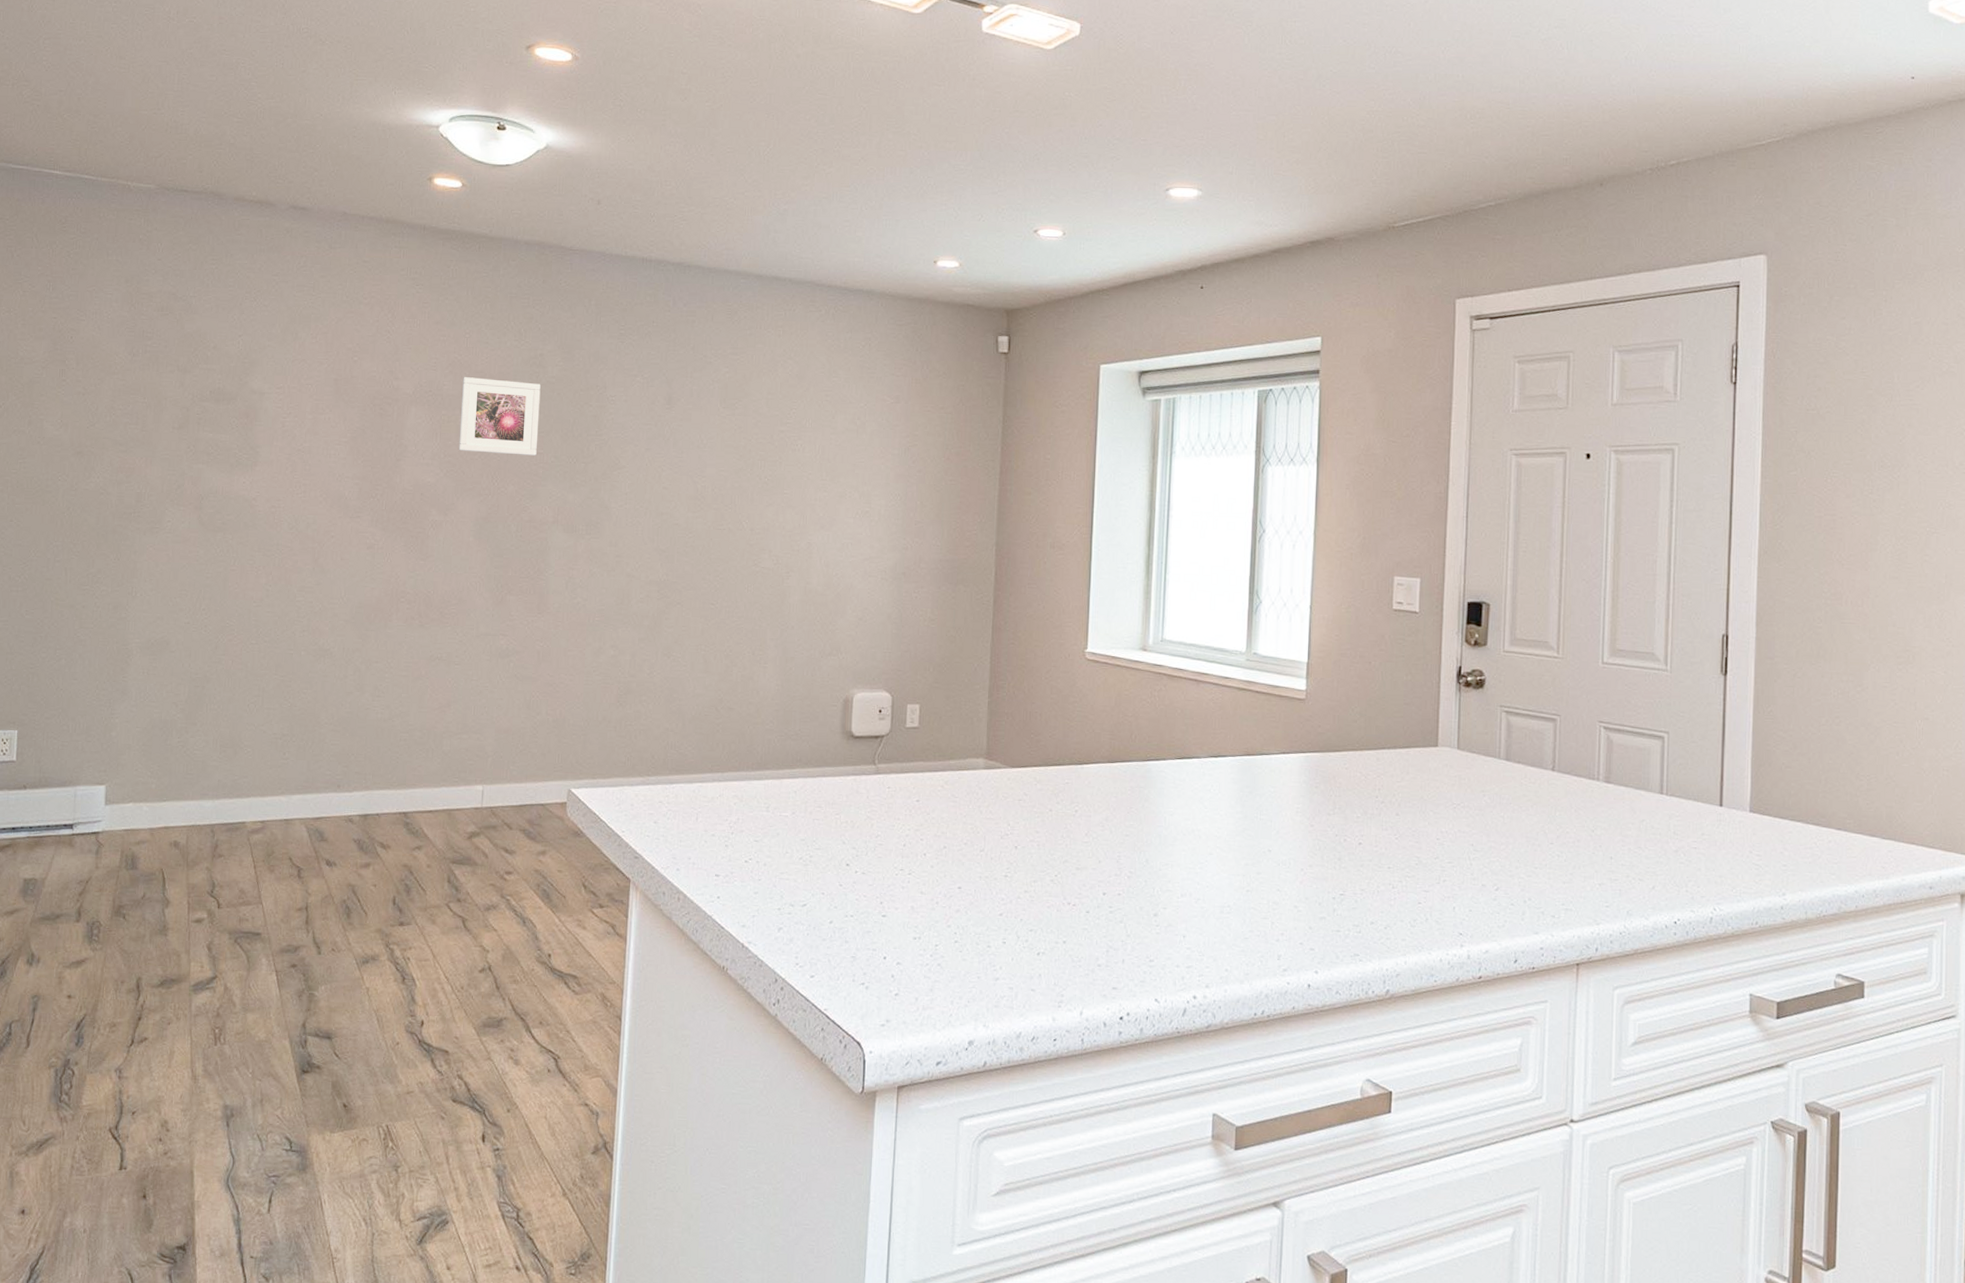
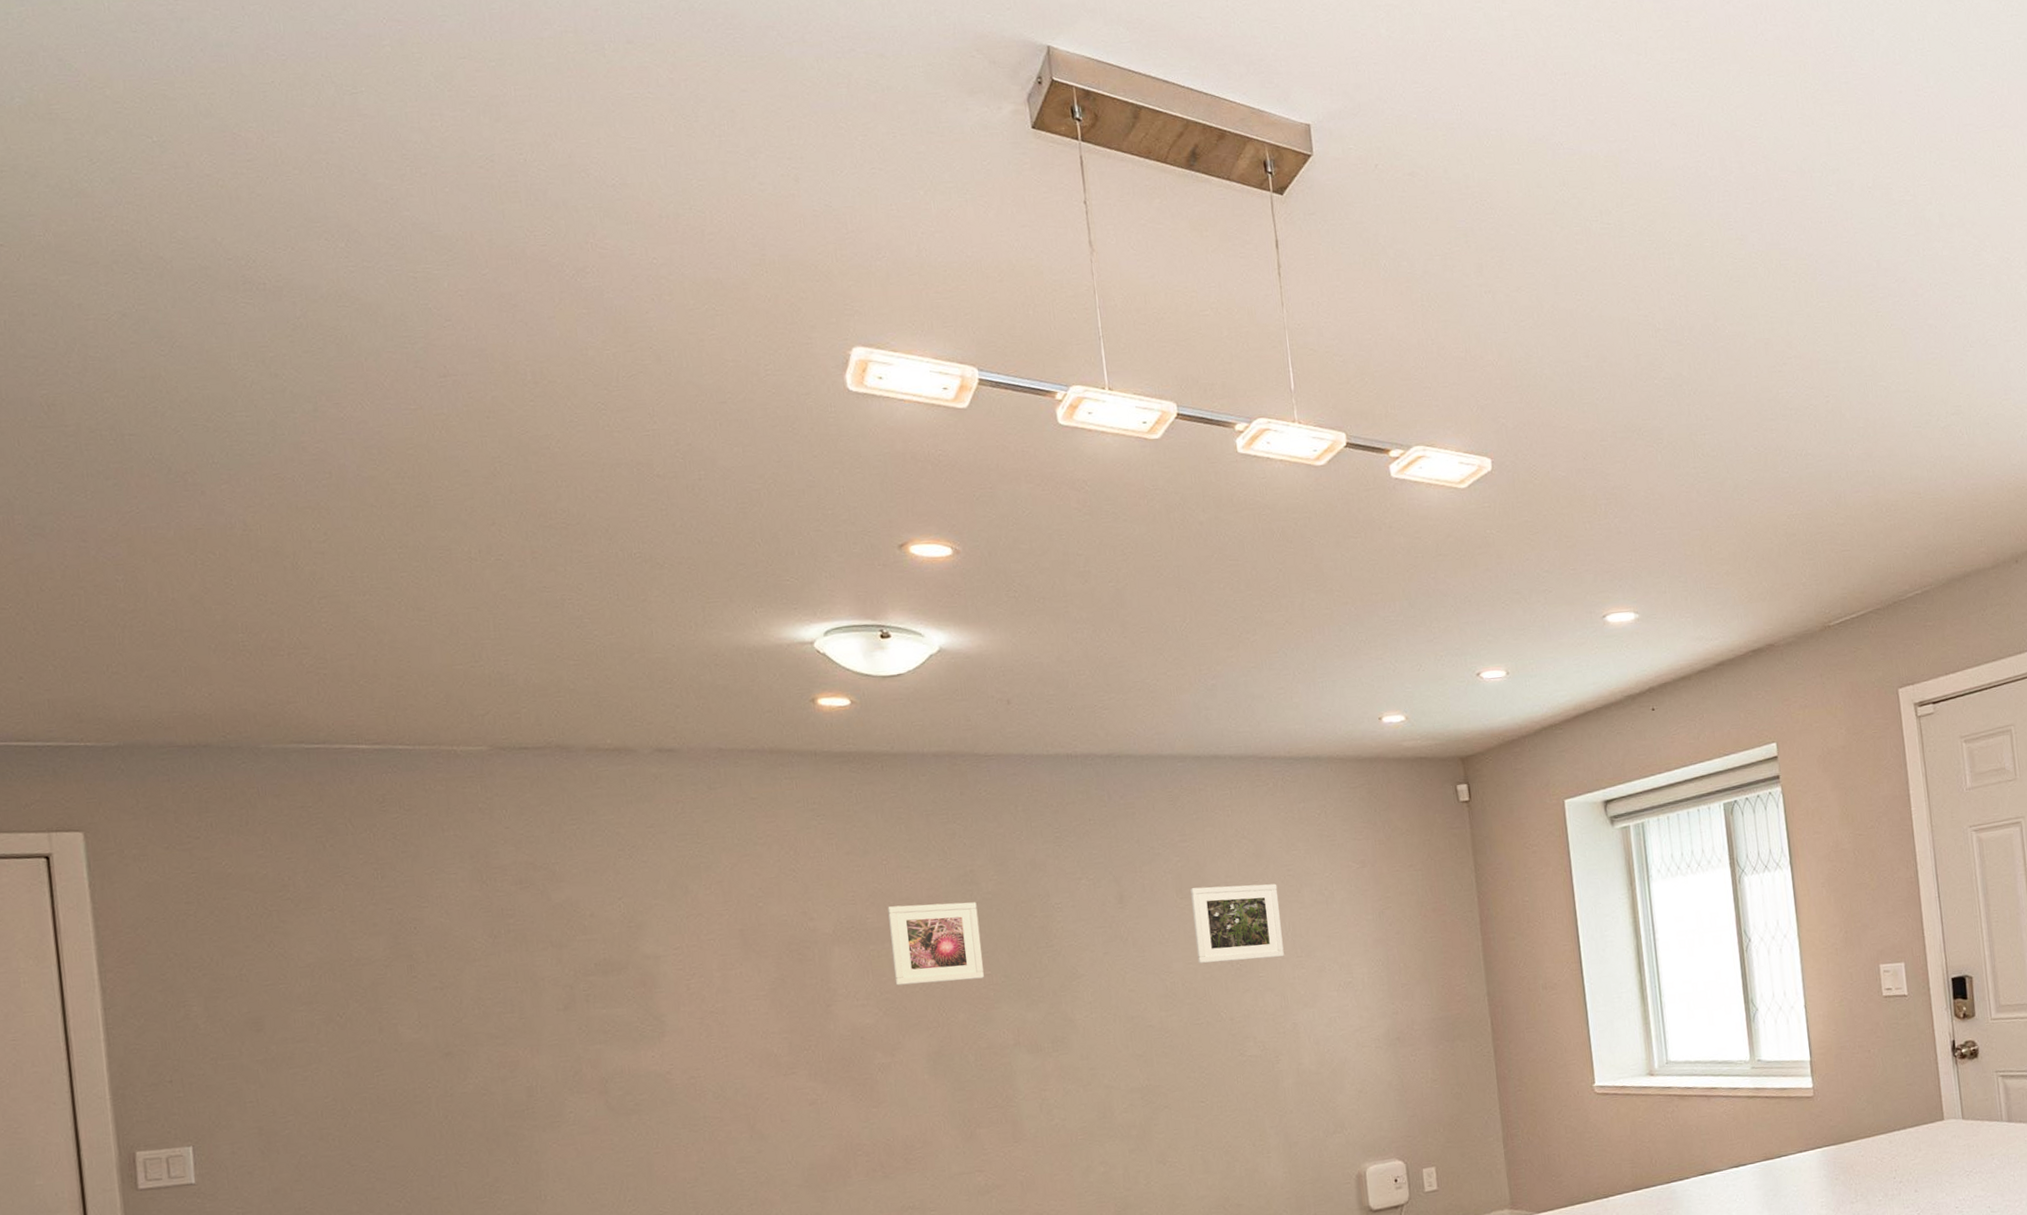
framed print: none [729,400,814,478] -> present [1190,883,1284,963]

